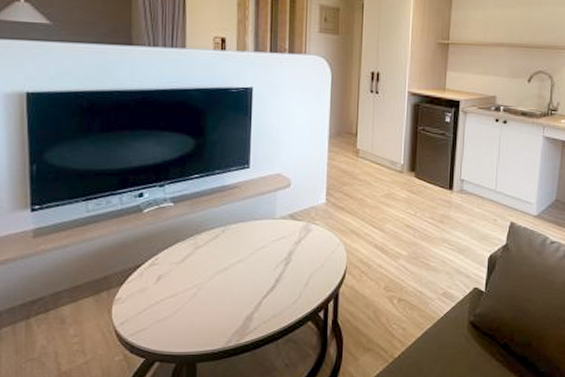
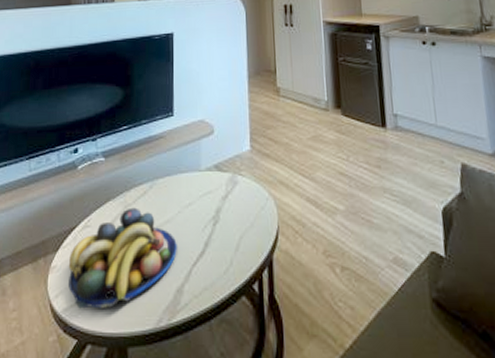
fruit bowl: none [134,248,248,334] -> present [68,207,177,309]

